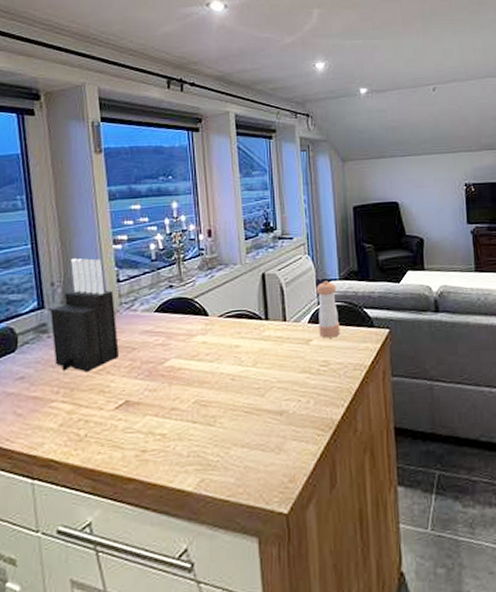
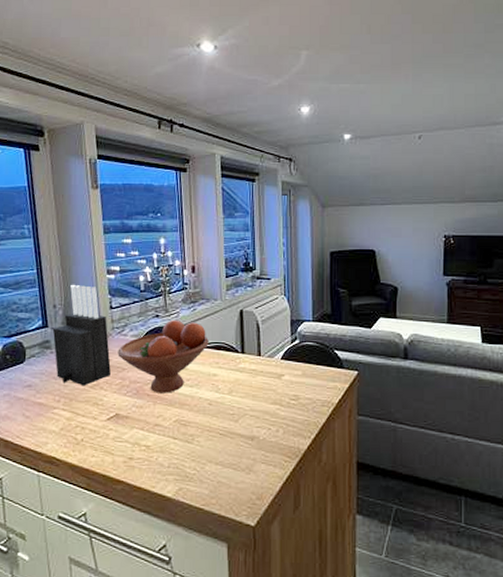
fruit bowl: none [126,288,229,373] -> present [118,319,209,393]
pepper shaker: present [316,280,340,338] -> none [290,321,311,375]

